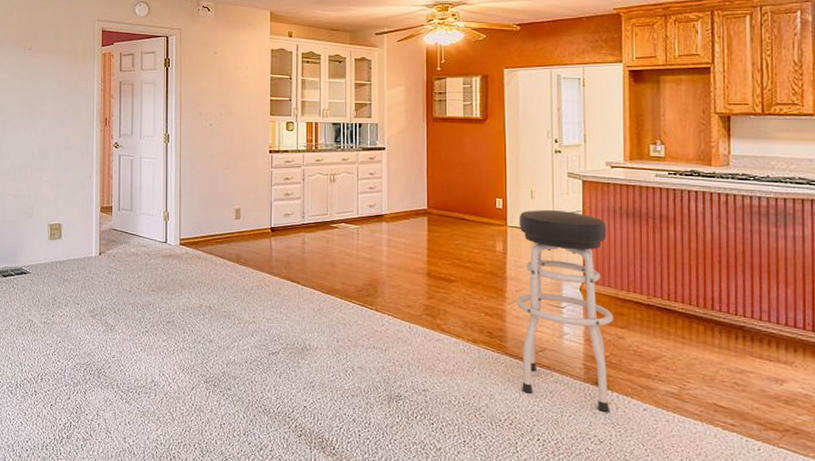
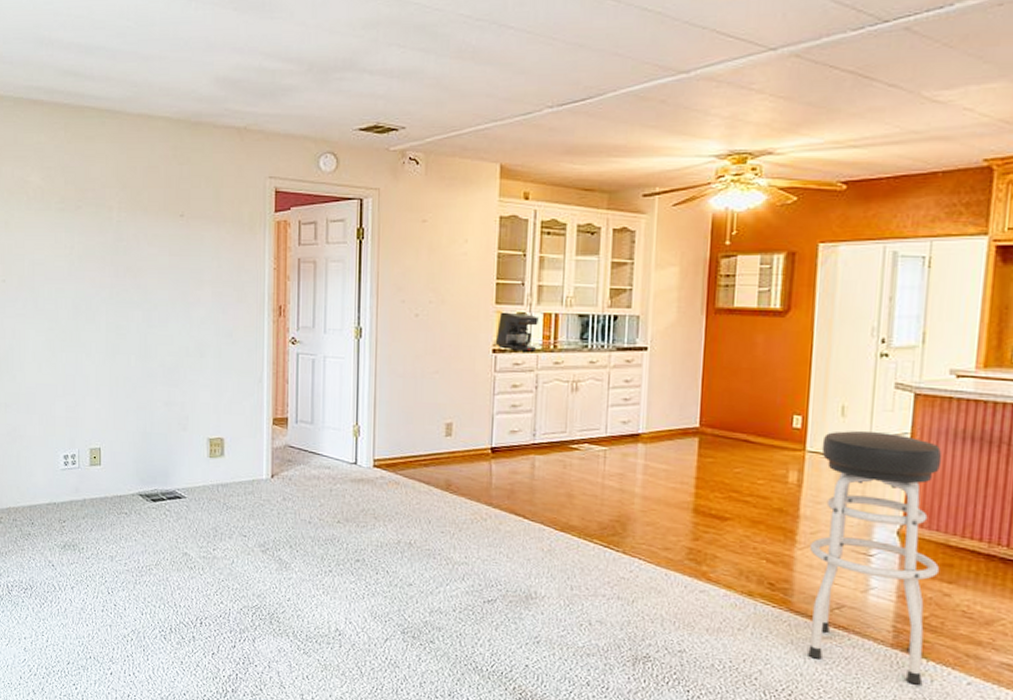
coffee maker: none [271,122,303,152] -> present [495,312,539,352]

